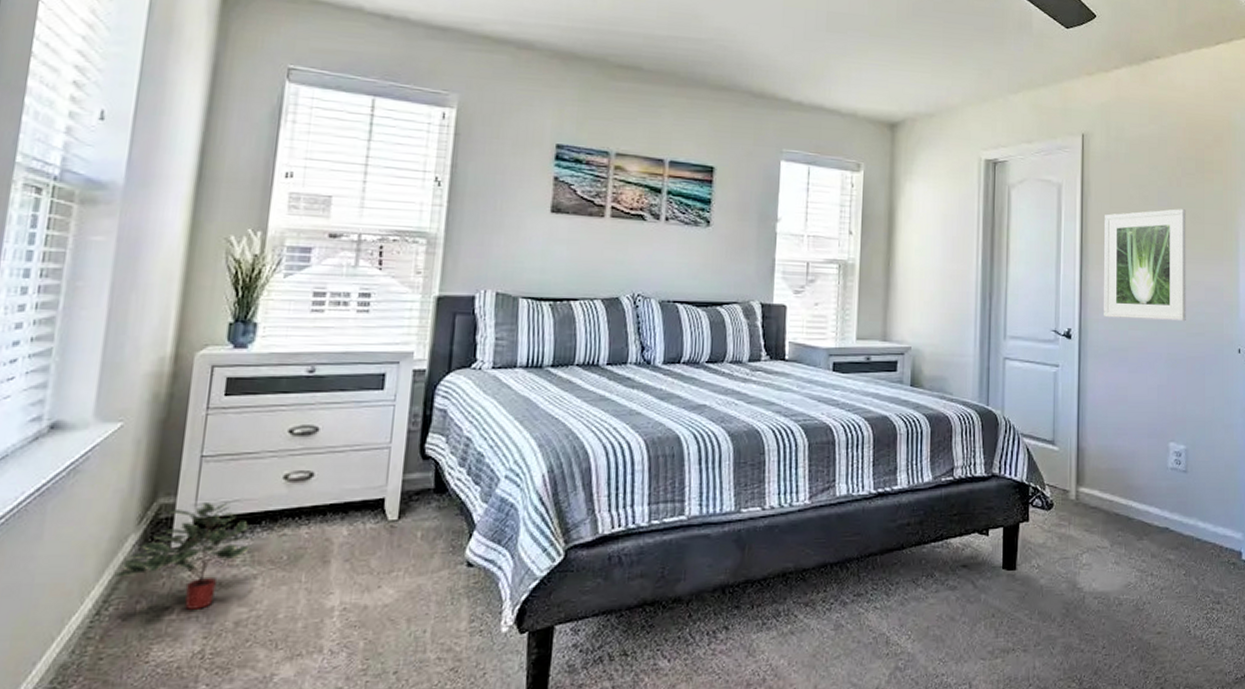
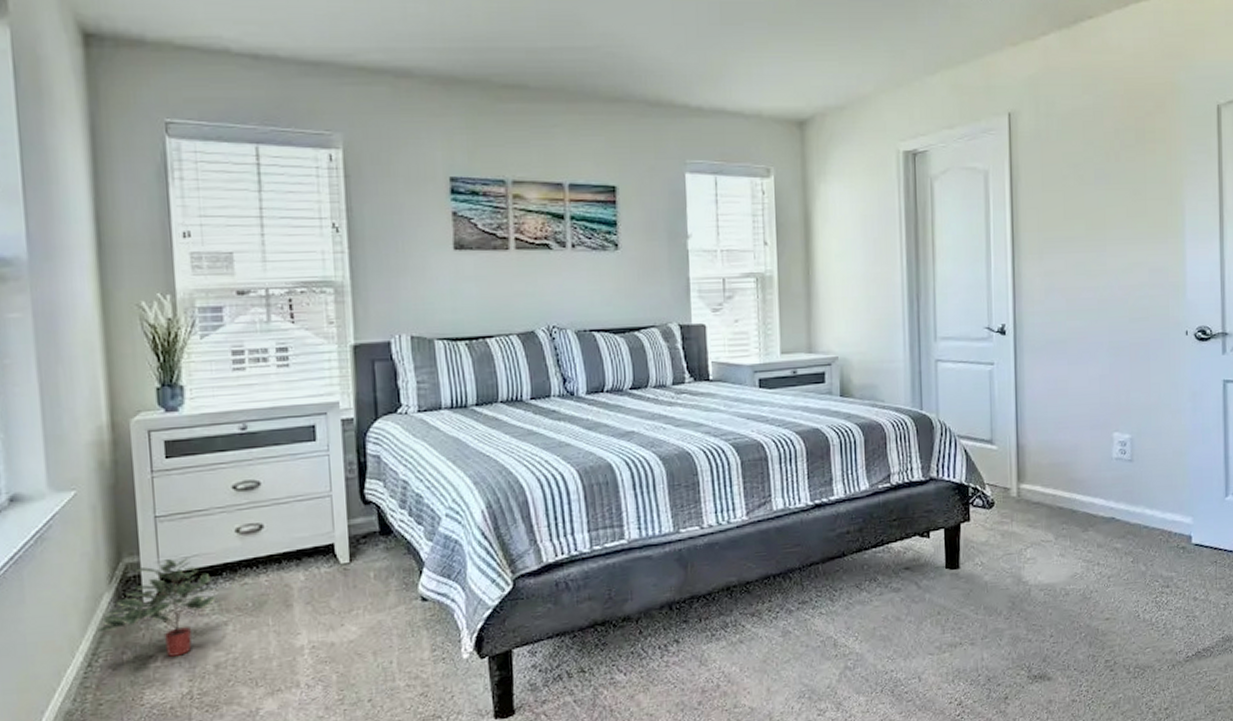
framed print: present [1104,209,1186,322] -> none [1037,186,1128,310]

